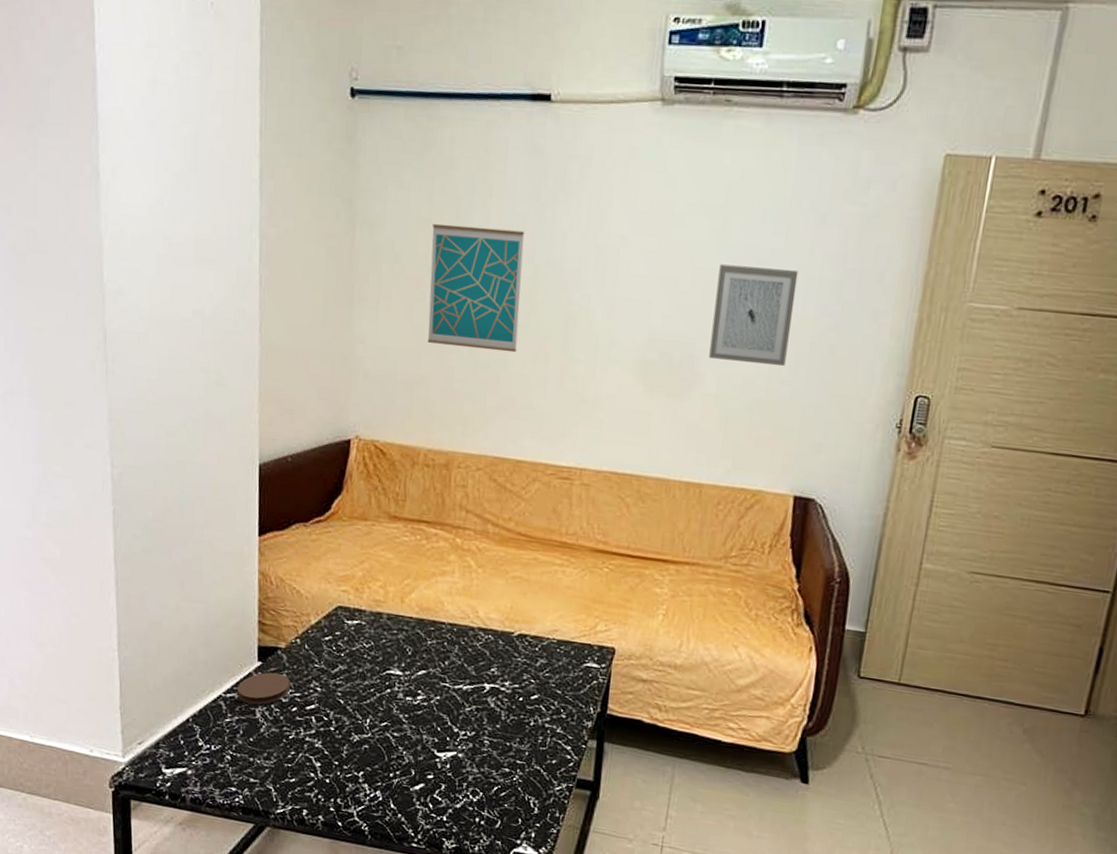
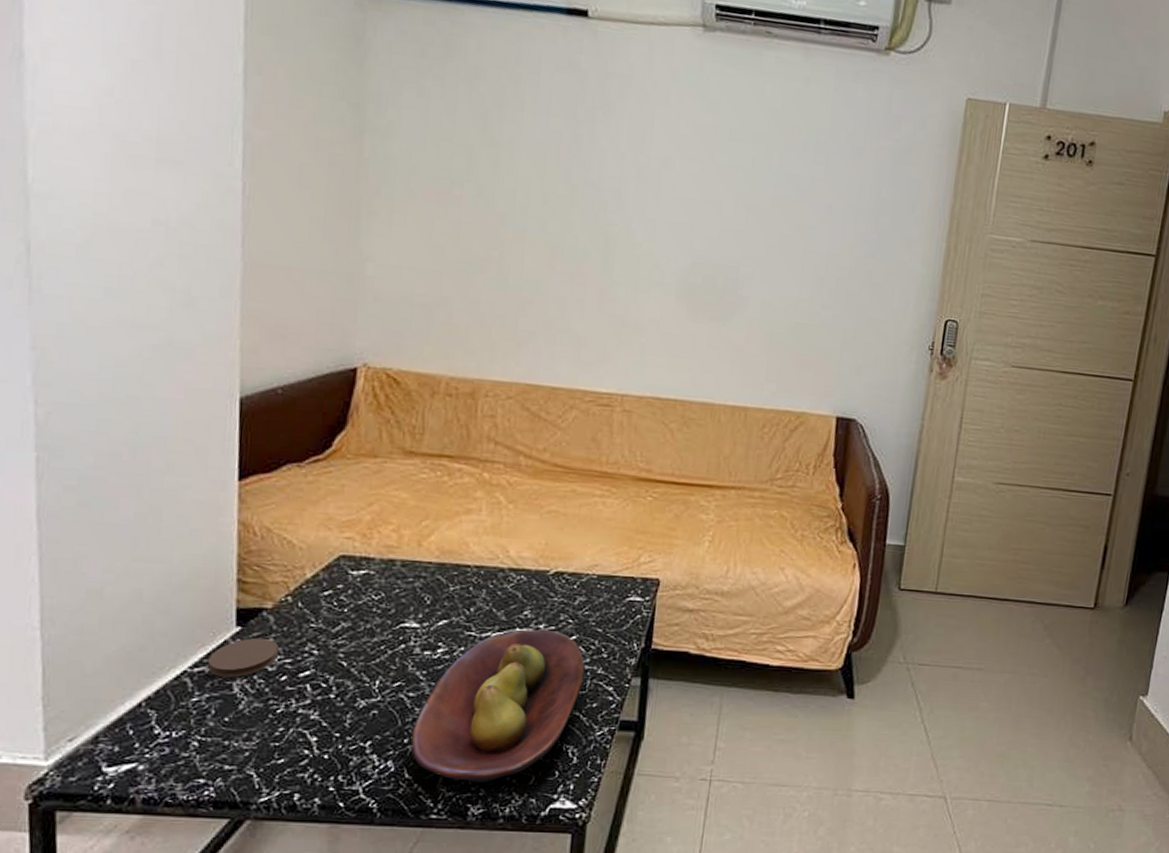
fruit bowl: none [395,684,546,821] -> present [410,629,585,783]
wall art: present [427,223,525,353] -> none [449,134,560,275]
wall art: present [709,264,799,367] -> none [753,190,838,292]

